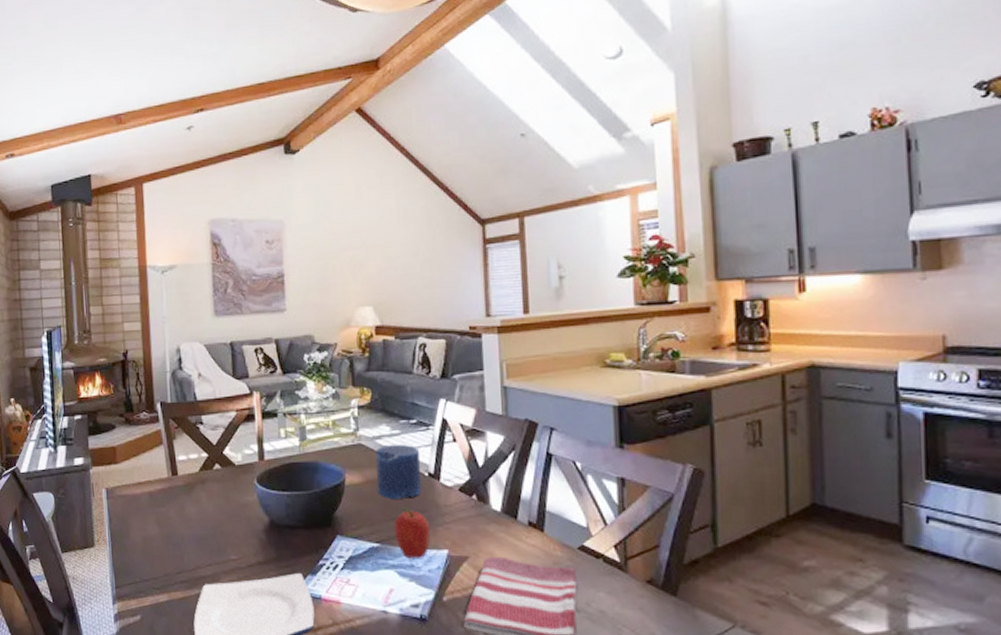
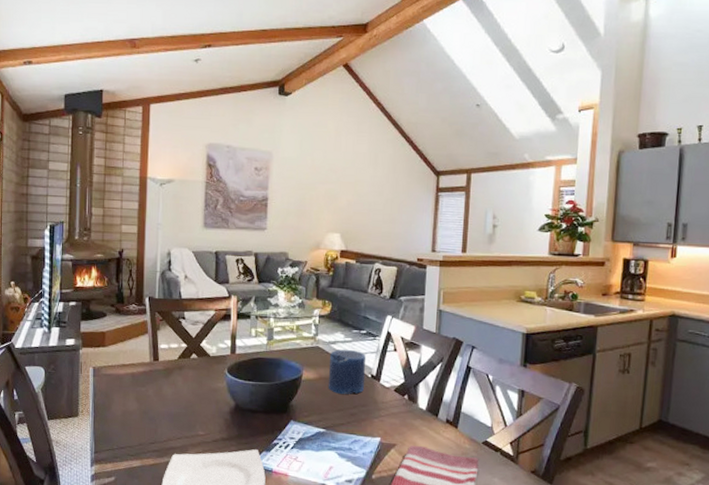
fruit: present [393,507,431,558] -> none [338,401,368,443]

